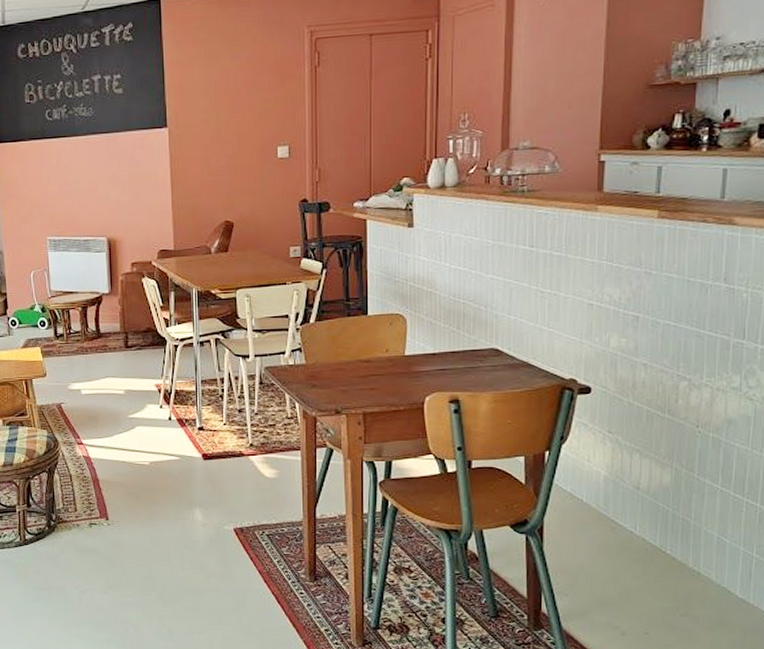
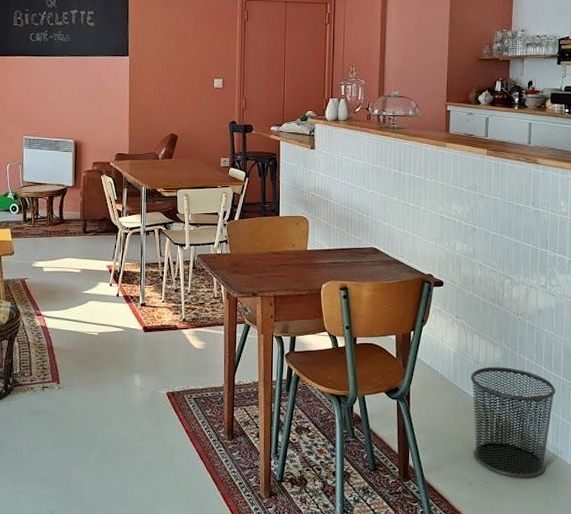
waste bin: none [627,493,749,629] -> present [470,367,556,478]

